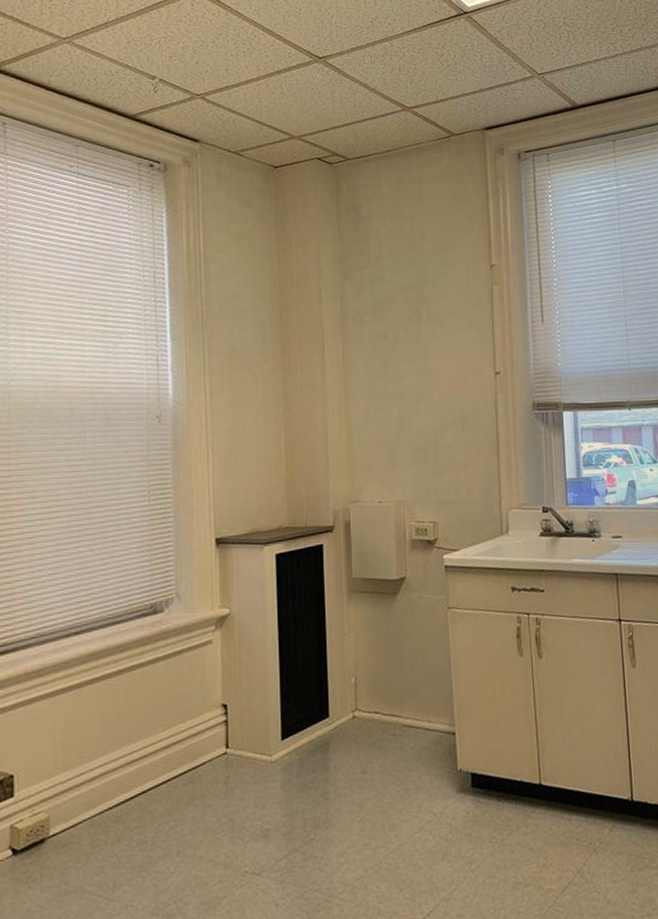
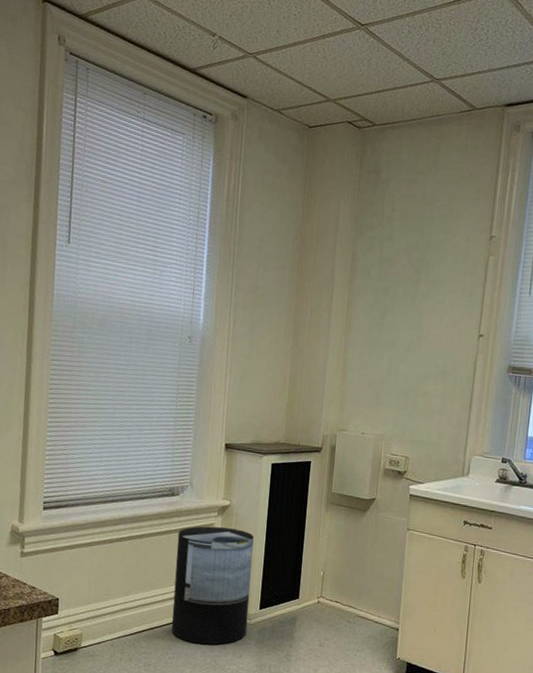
trash can: none [167,642,269,801] -> present [171,526,254,645]

